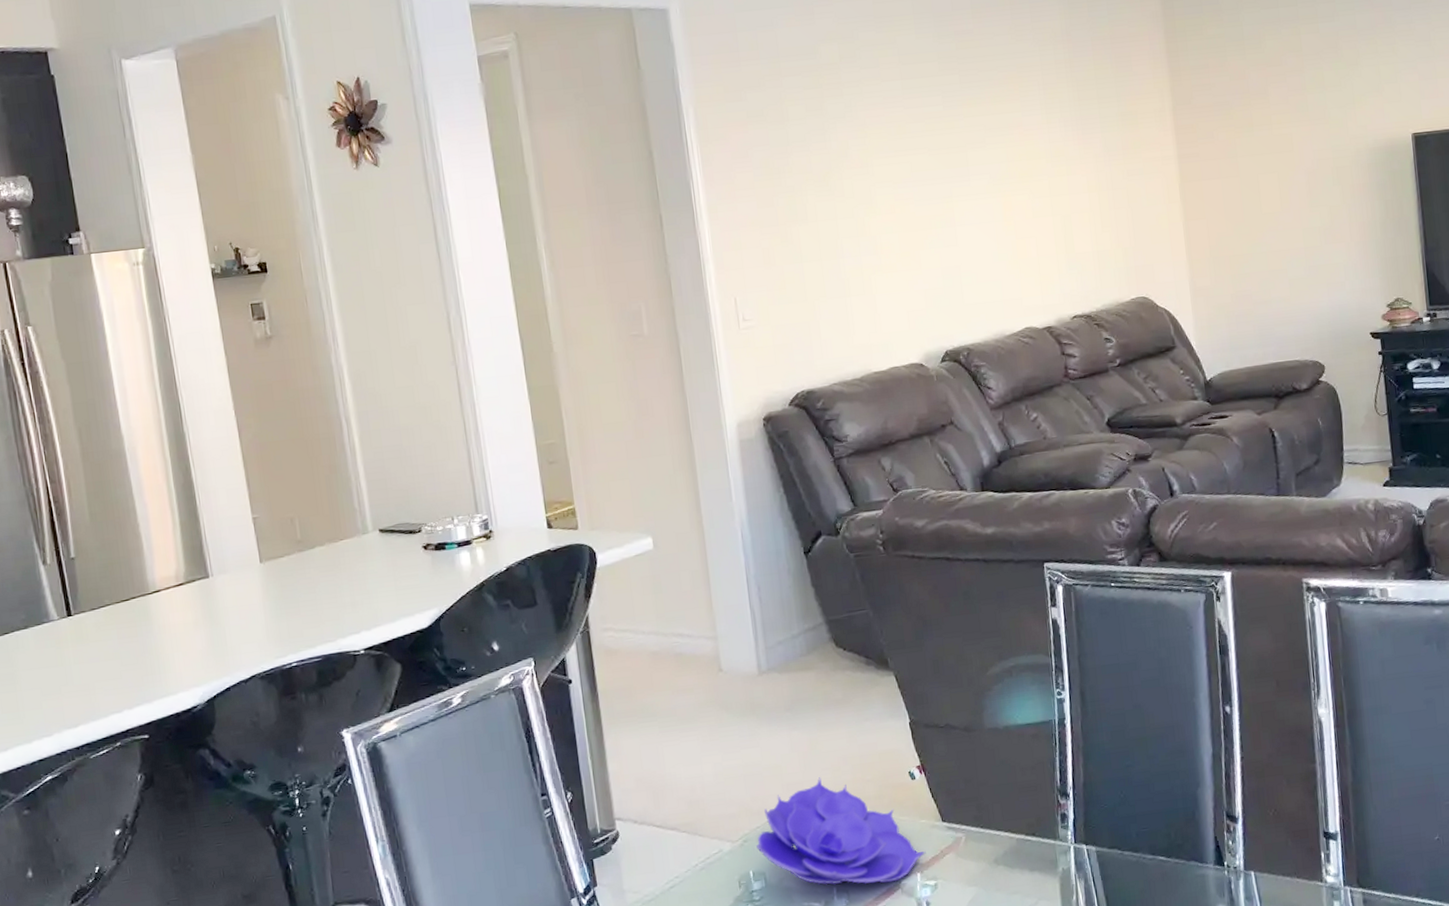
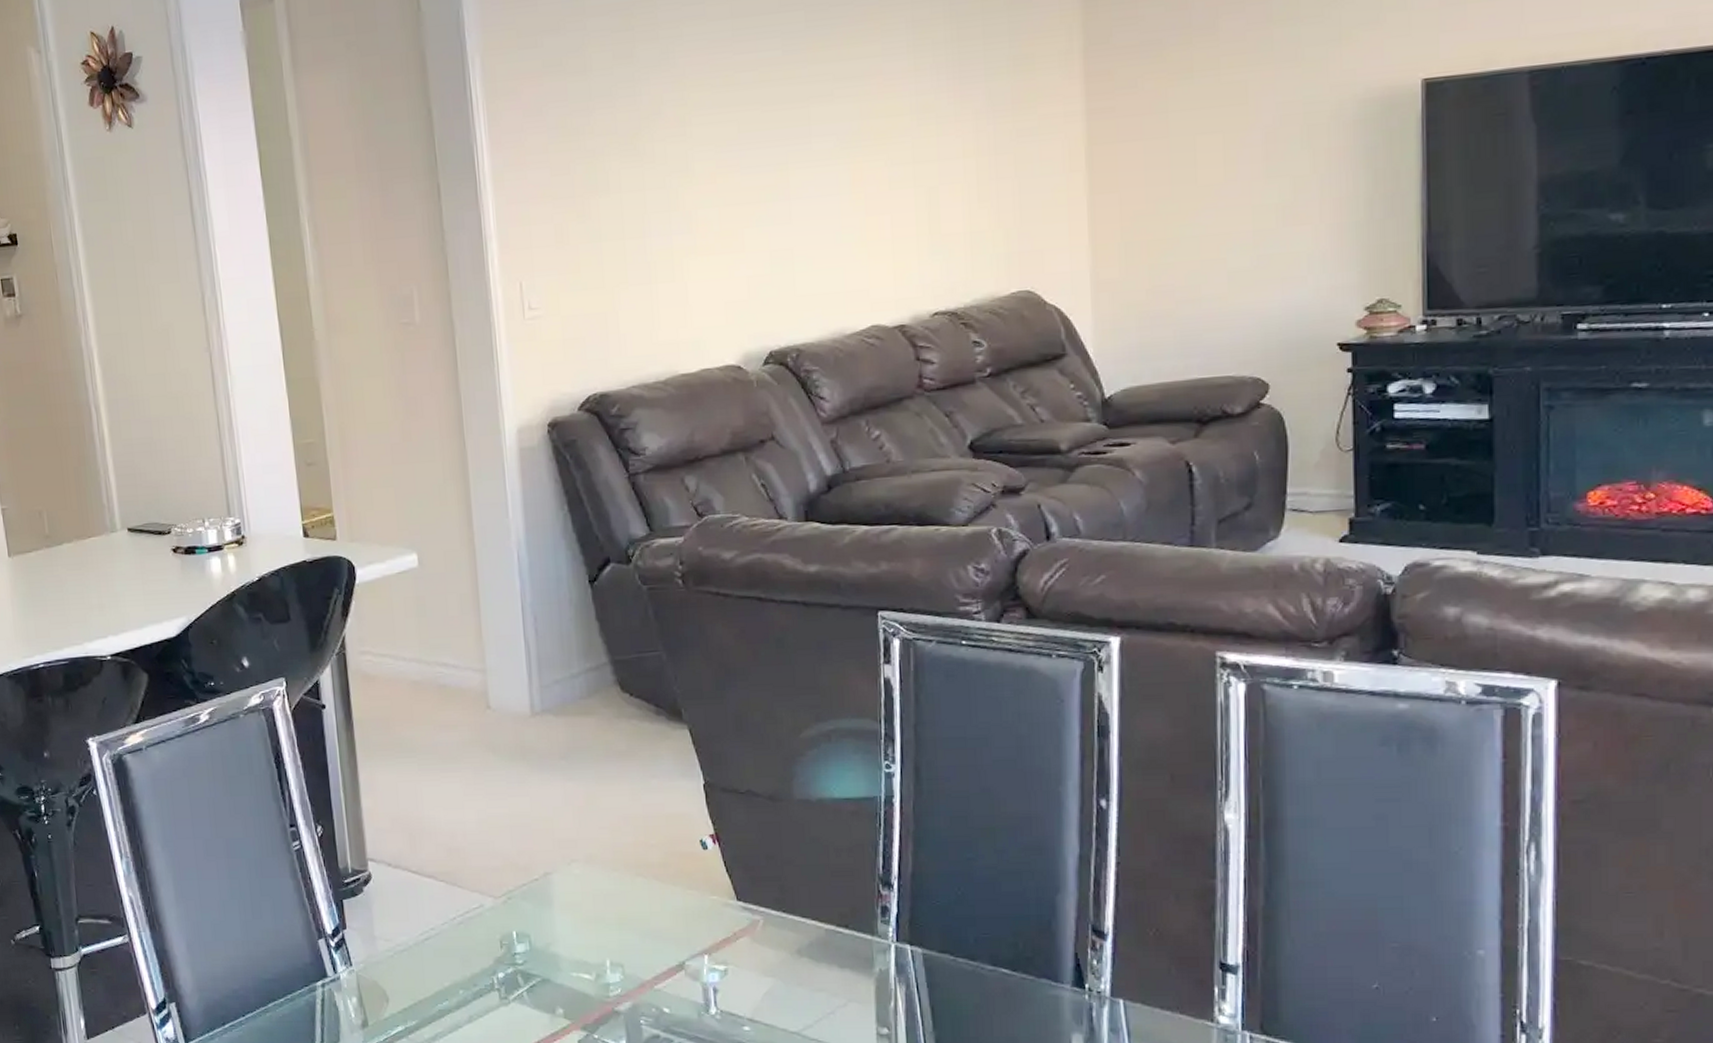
decorative bowl: present [756,777,926,885] -> none [521,836,716,962]

